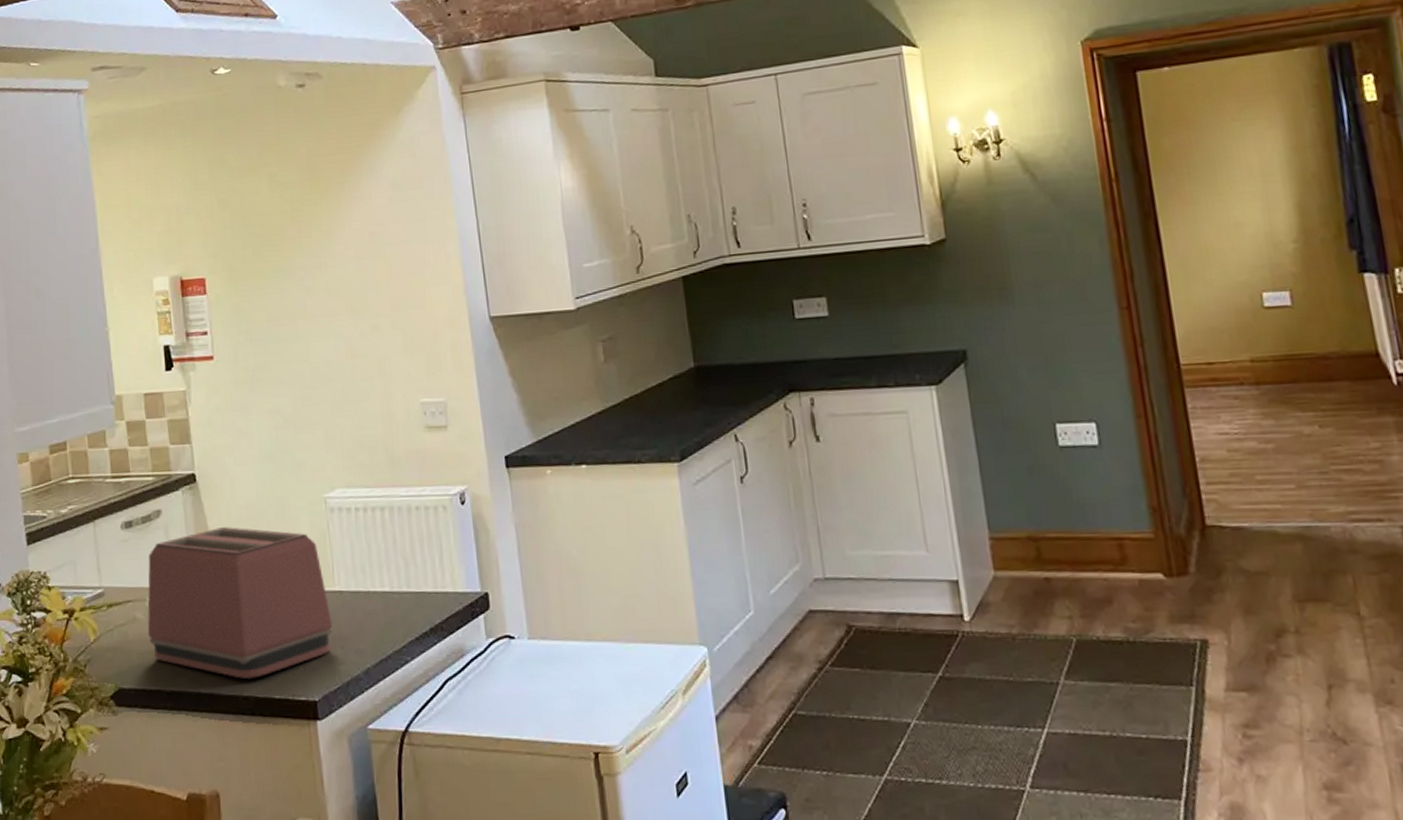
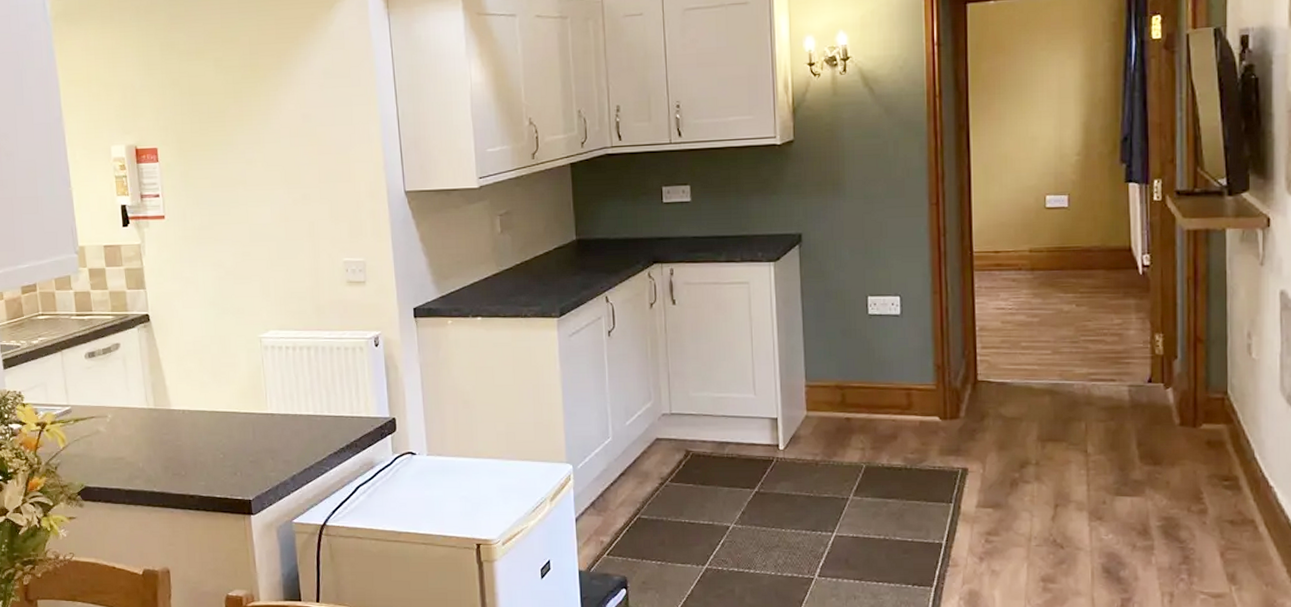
toaster: present [147,527,333,679] -> none [108,359,265,481]

